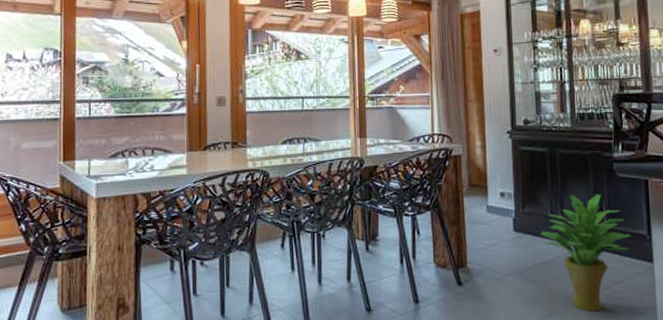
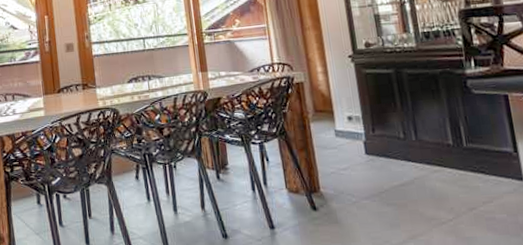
potted plant: present [541,194,631,312] -> none [394,112,495,234]

